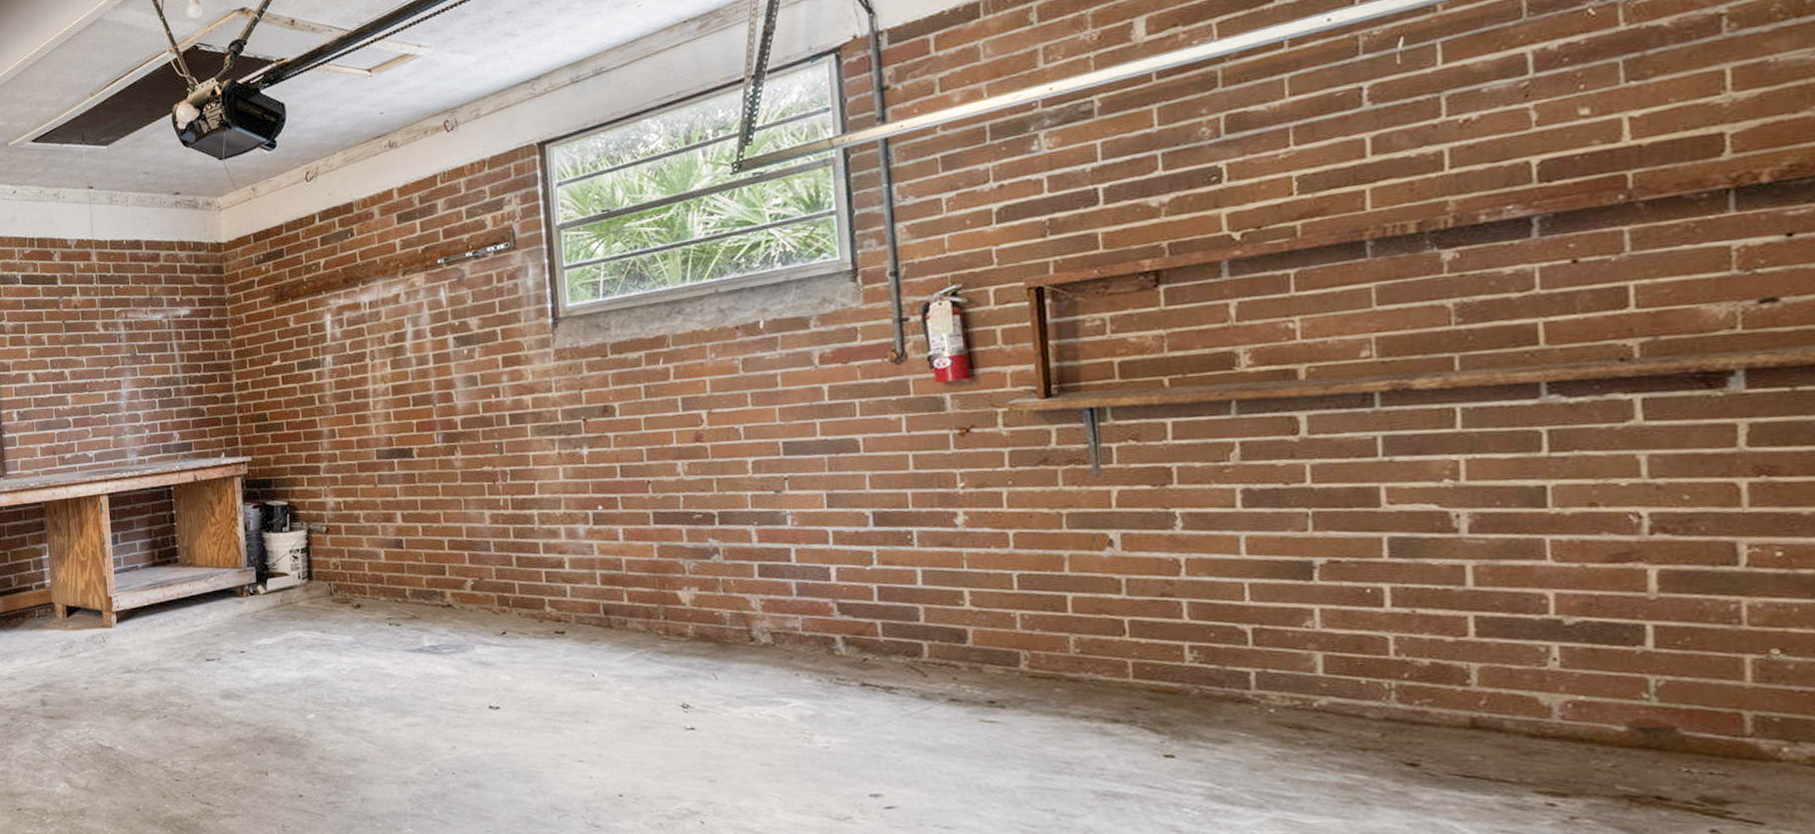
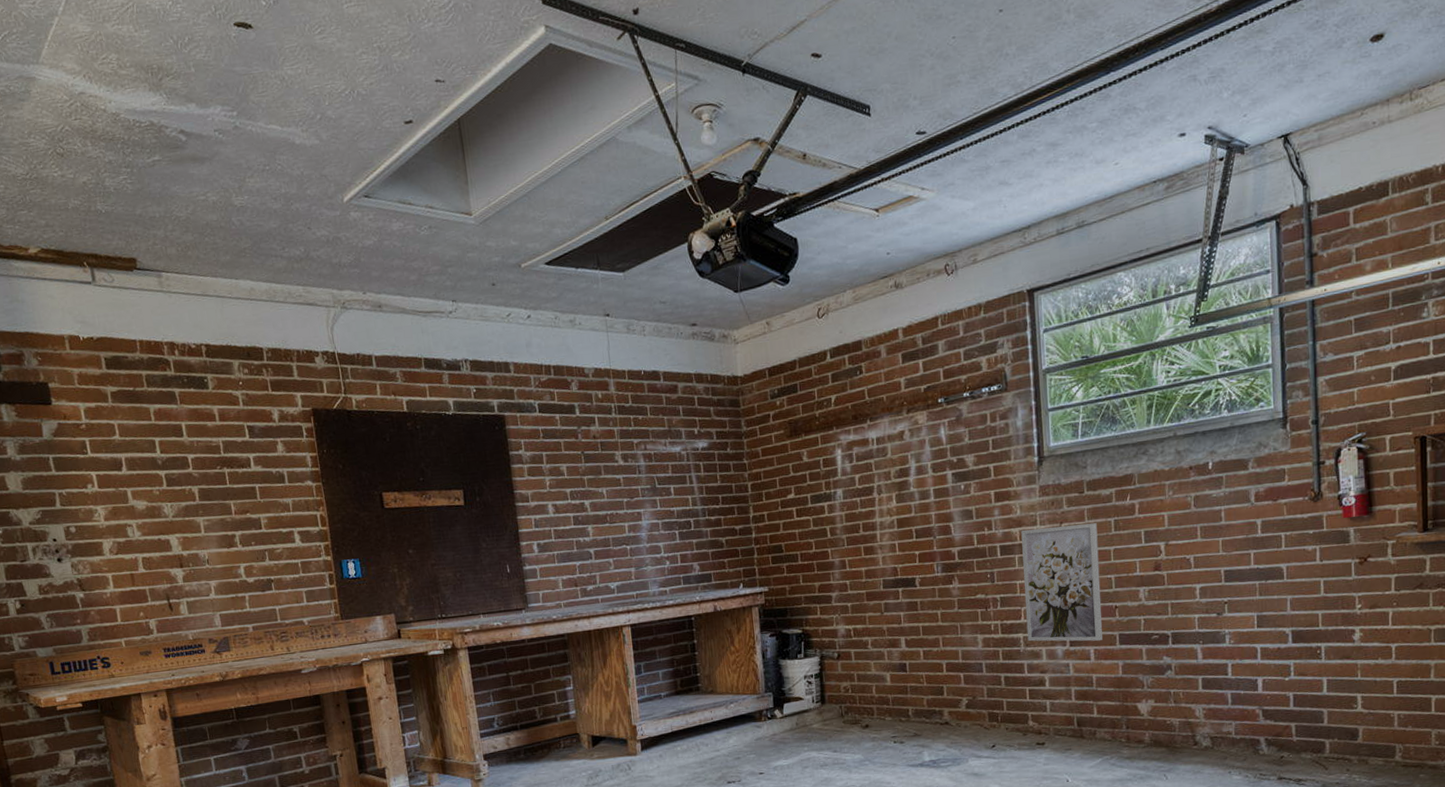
wall art: none [534,389,633,520] -> present [1021,523,1103,642]

